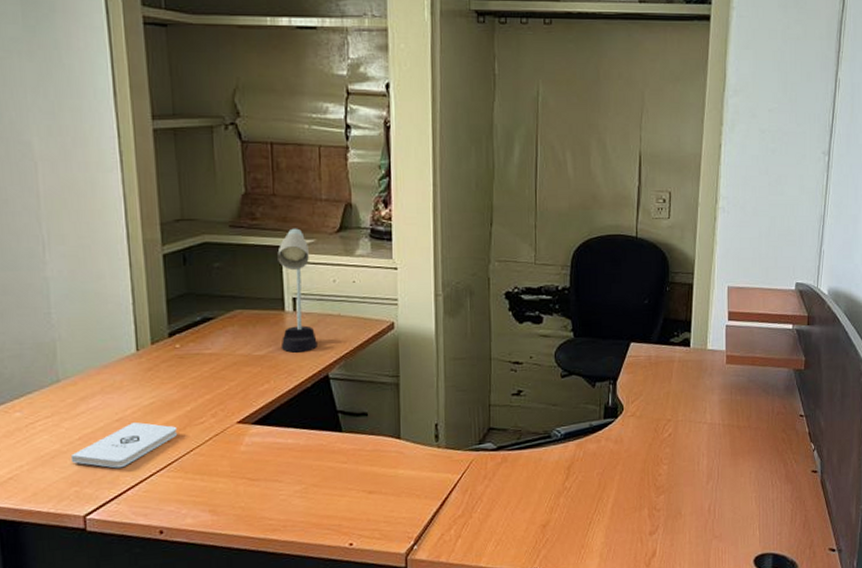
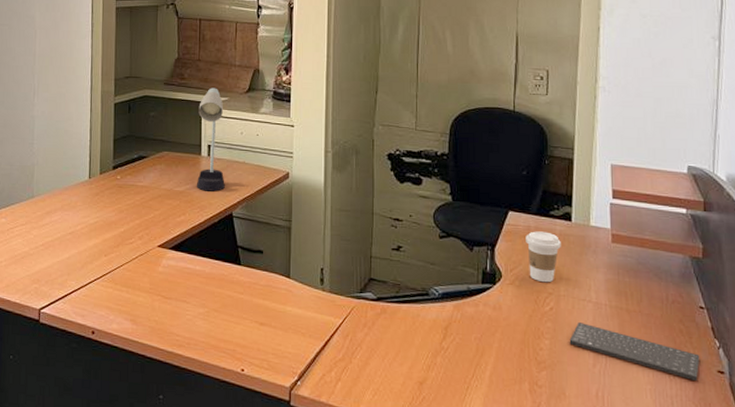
notepad: present [70,421,178,469] -> none [35,236,113,273]
coffee cup: none [647,359,680,411] -> present [526,231,561,283]
keyboard: none [686,444,798,483] -> present [569,322,700,382]

